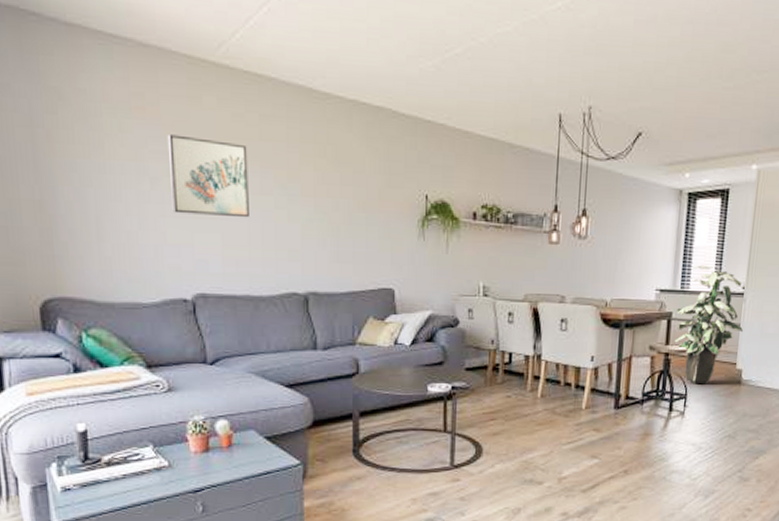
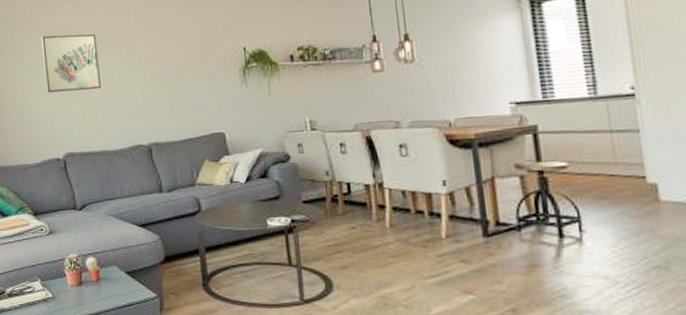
indoor plant: present [674,265,743,385] -> none [541,69,645,205]

